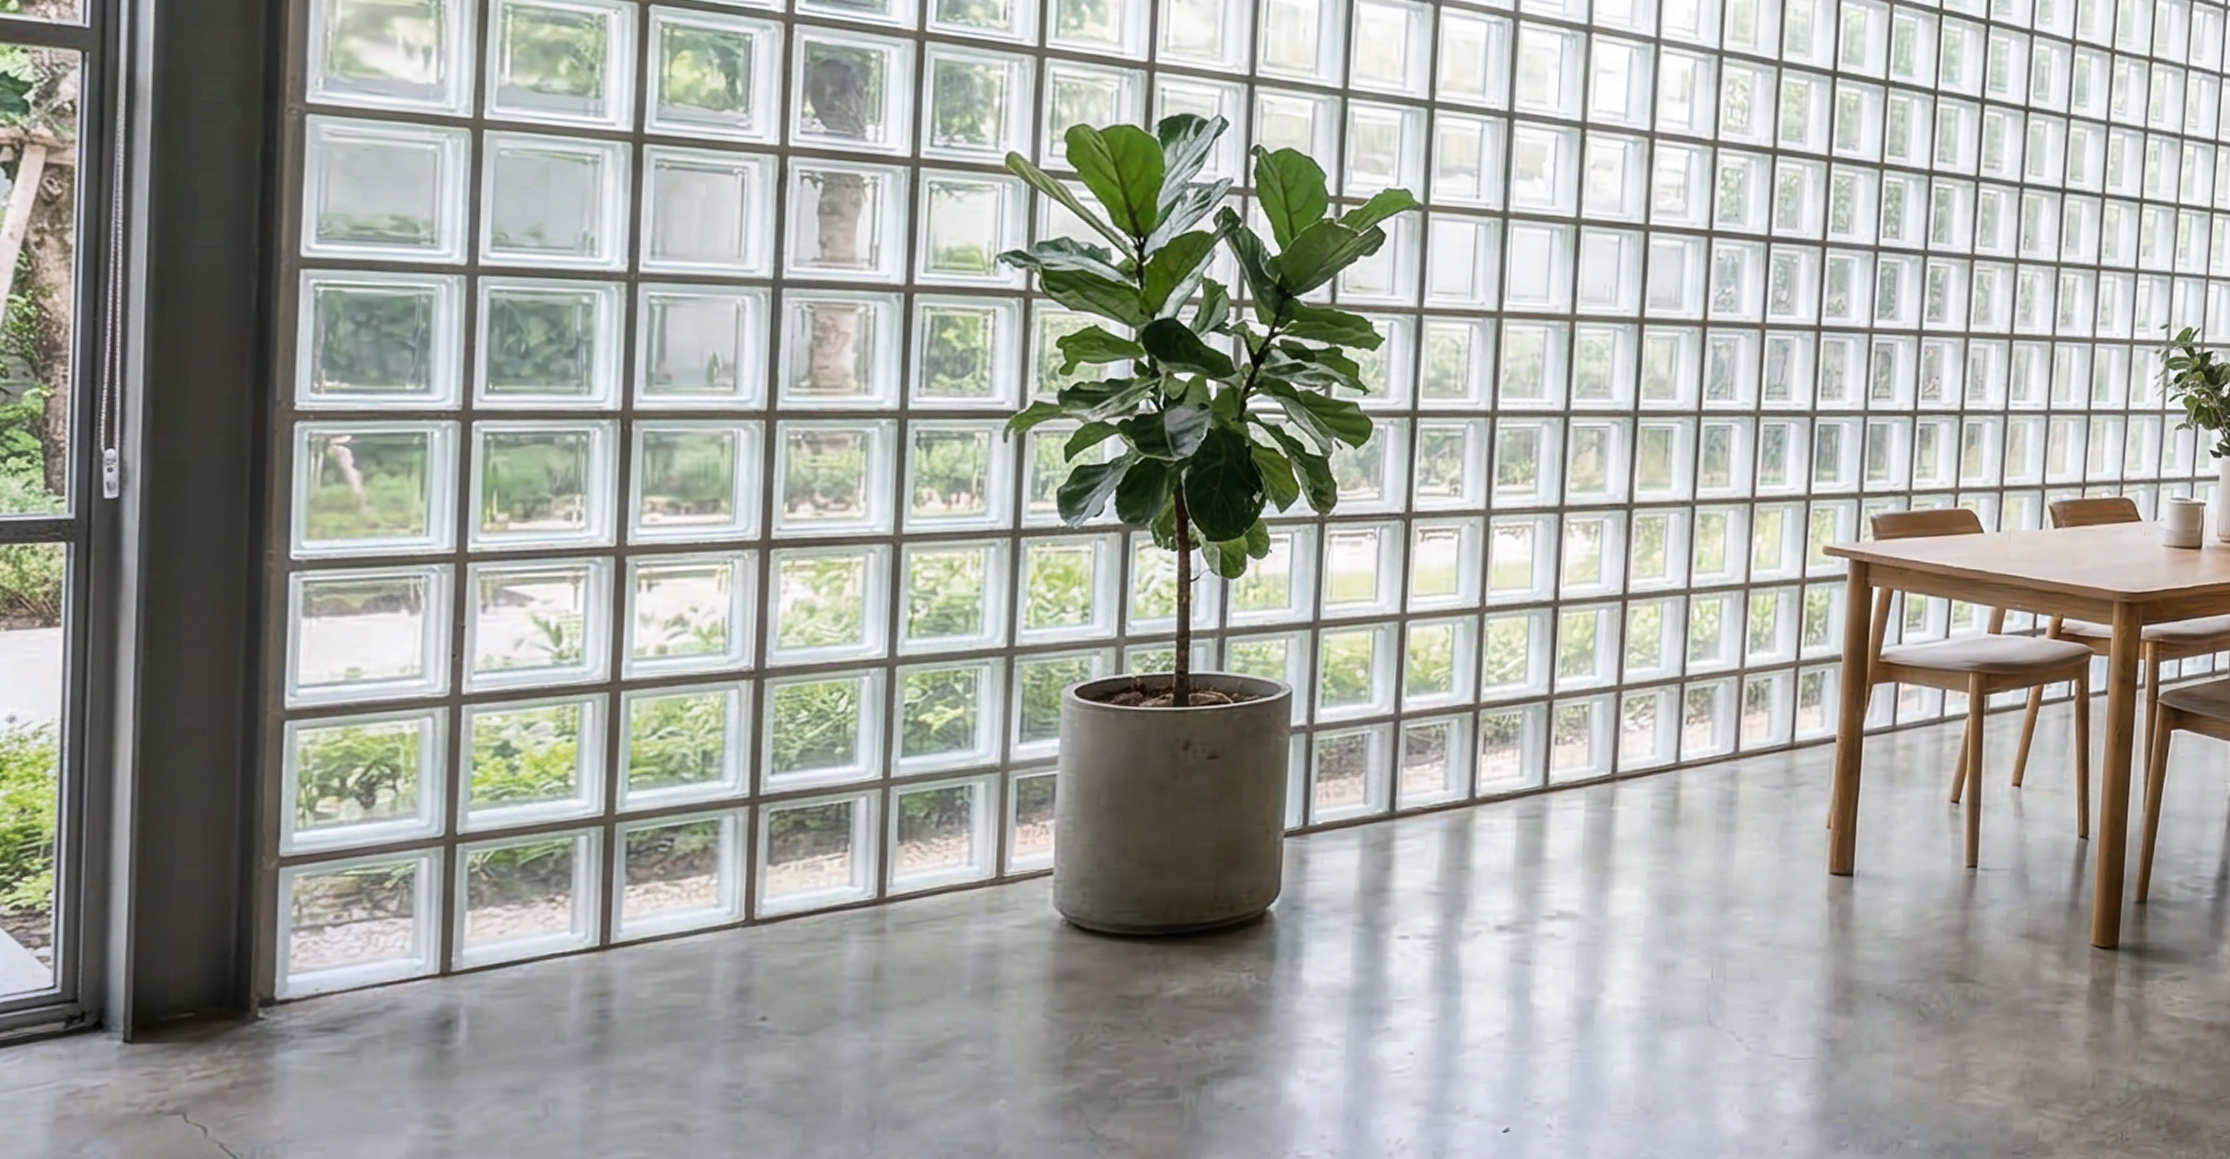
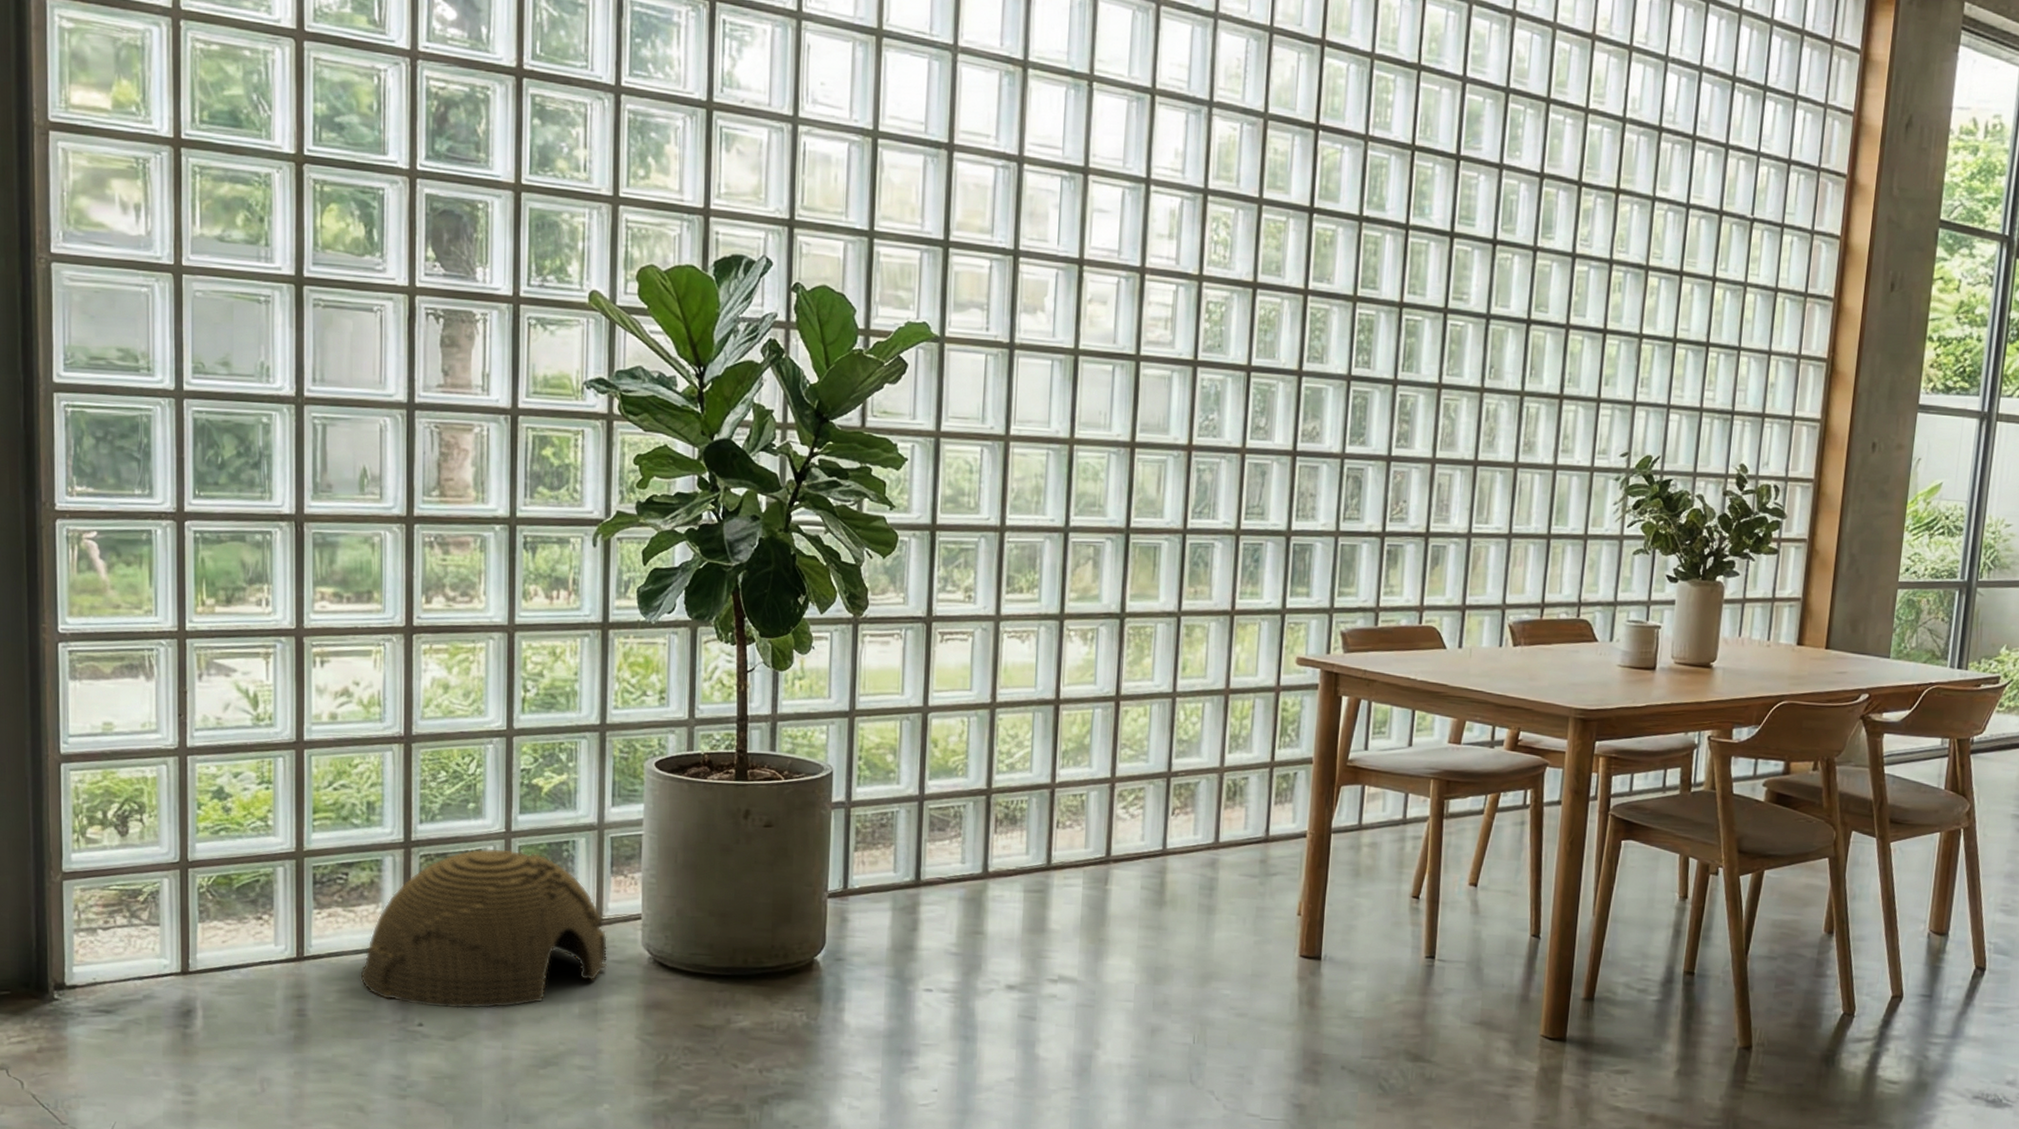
woven basket: none [685,800,1010,996] -> present [360,848,608,1009]

